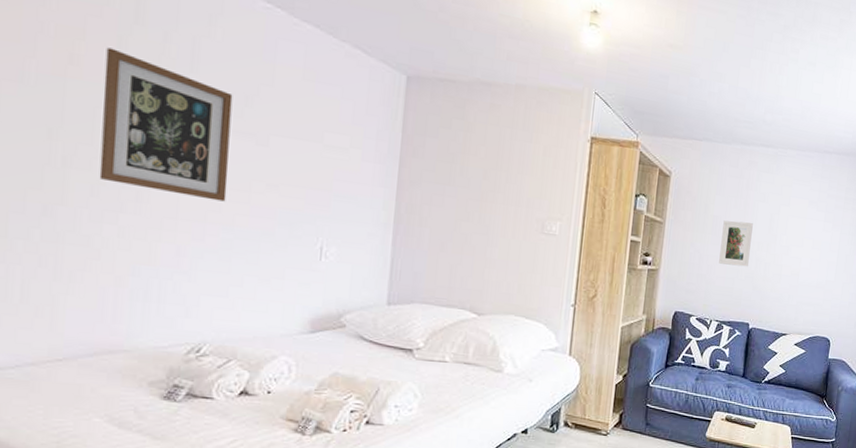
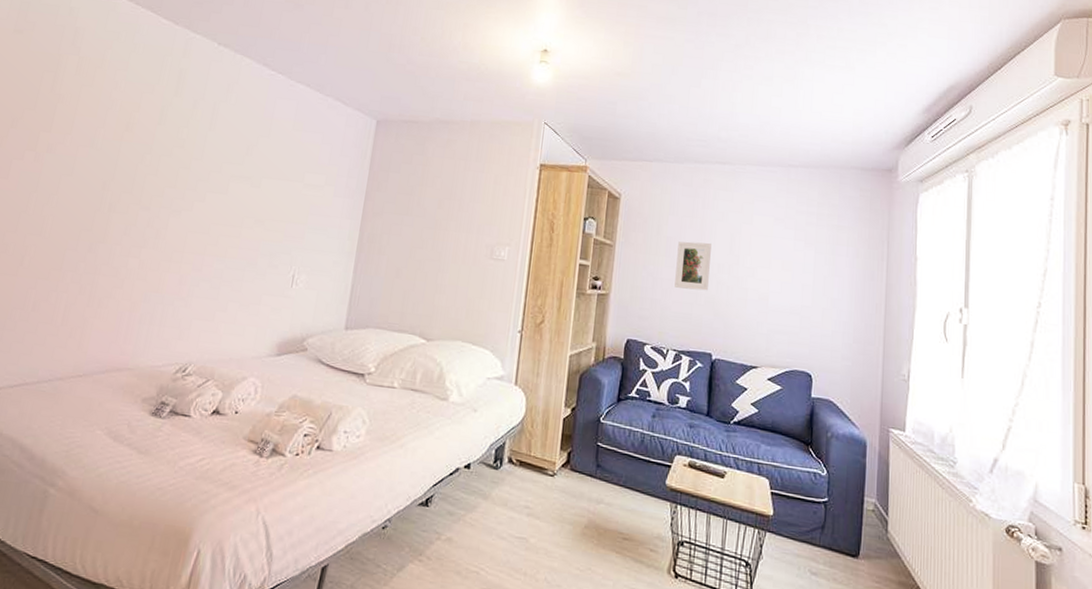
wall art: present [99,47,233,202] -> none [132,116,238,237]

